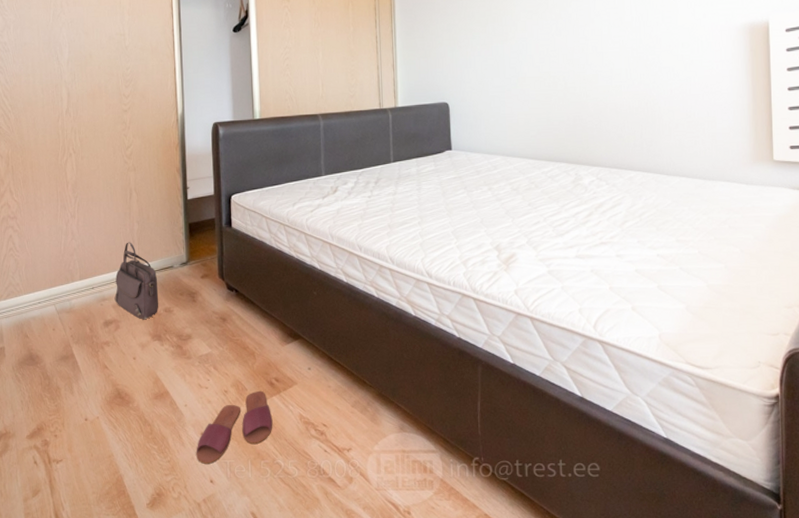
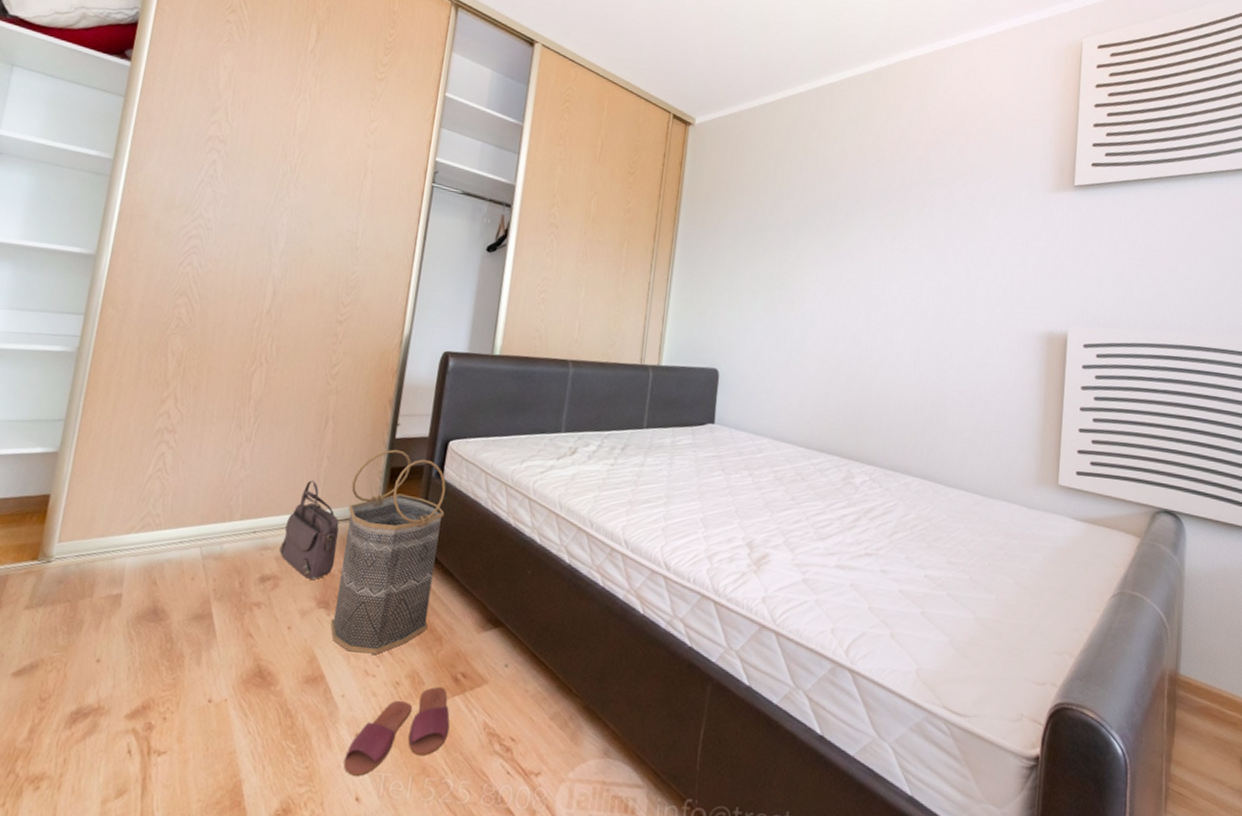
basket: none [160,208,241,371] -> present [330,449,446,654]

